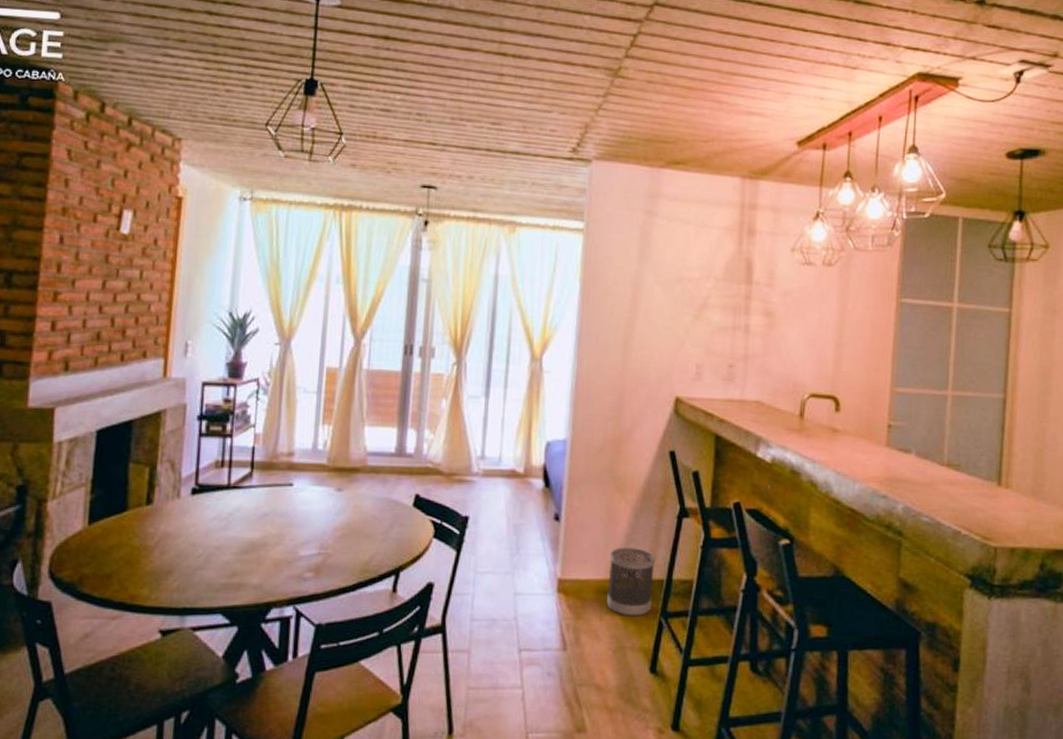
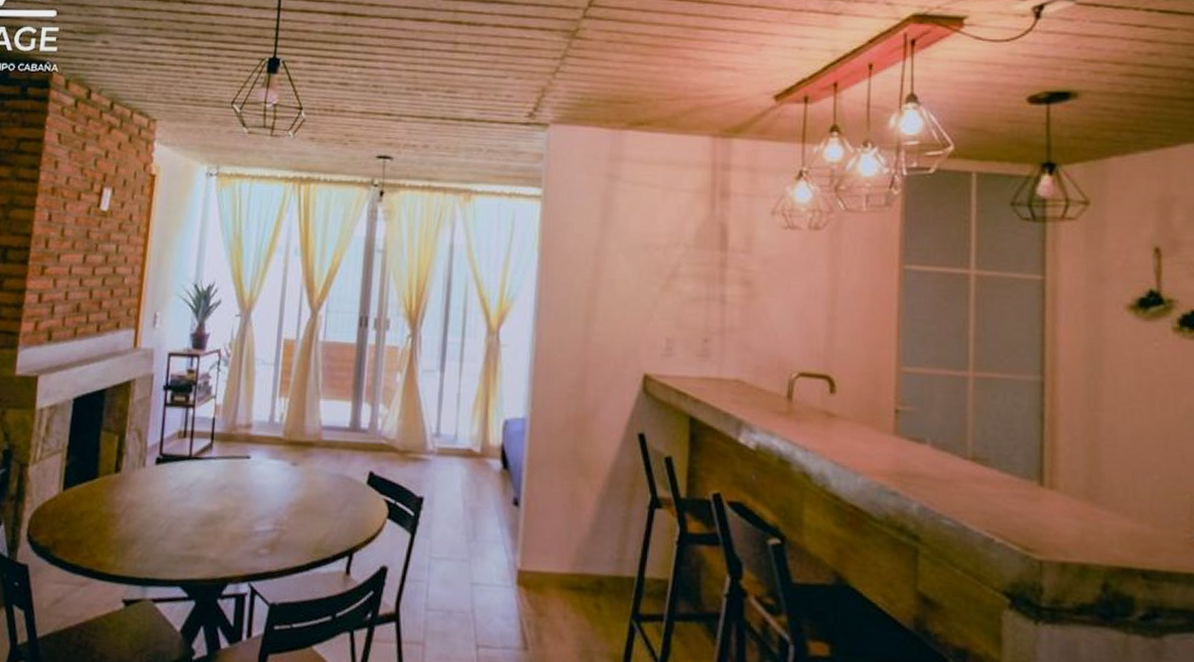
wastebasket: present [607,547,655,617] -> none [571,538,624,618]

